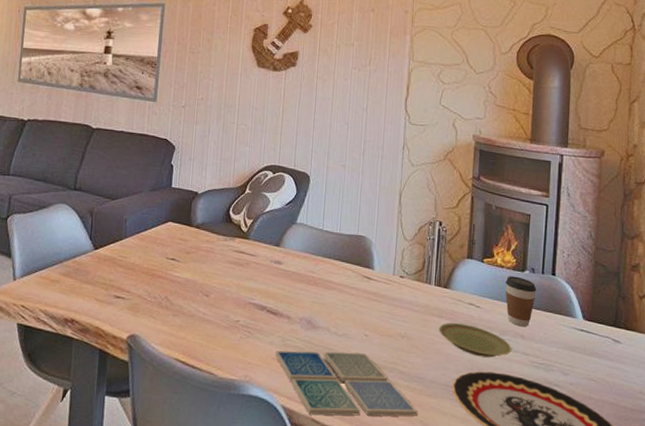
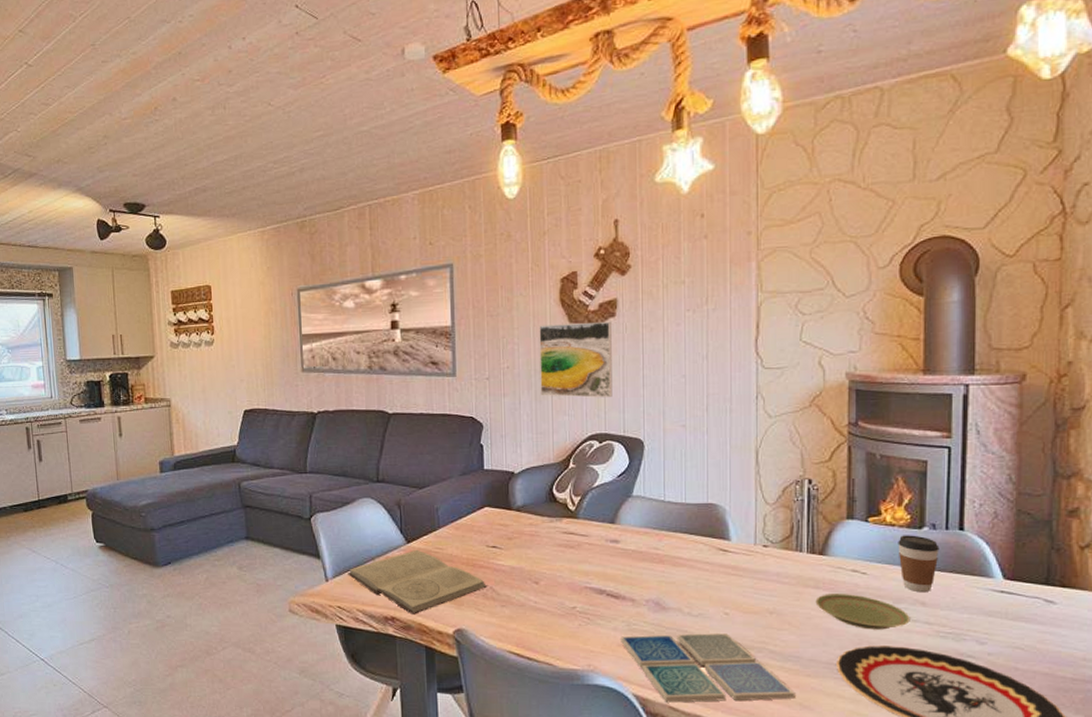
book: none [35,256,164,318] -> present [348,549,488,614]
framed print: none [227,66,292,135] -> present [539,321,613,398]

